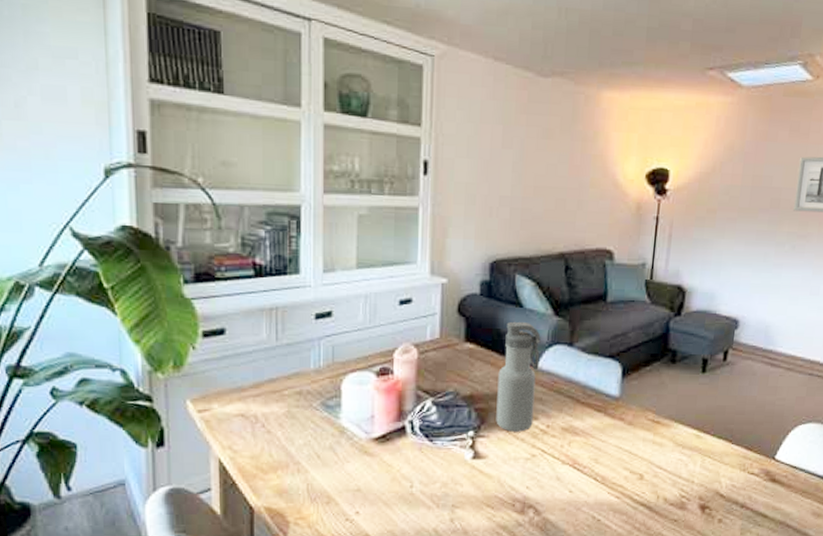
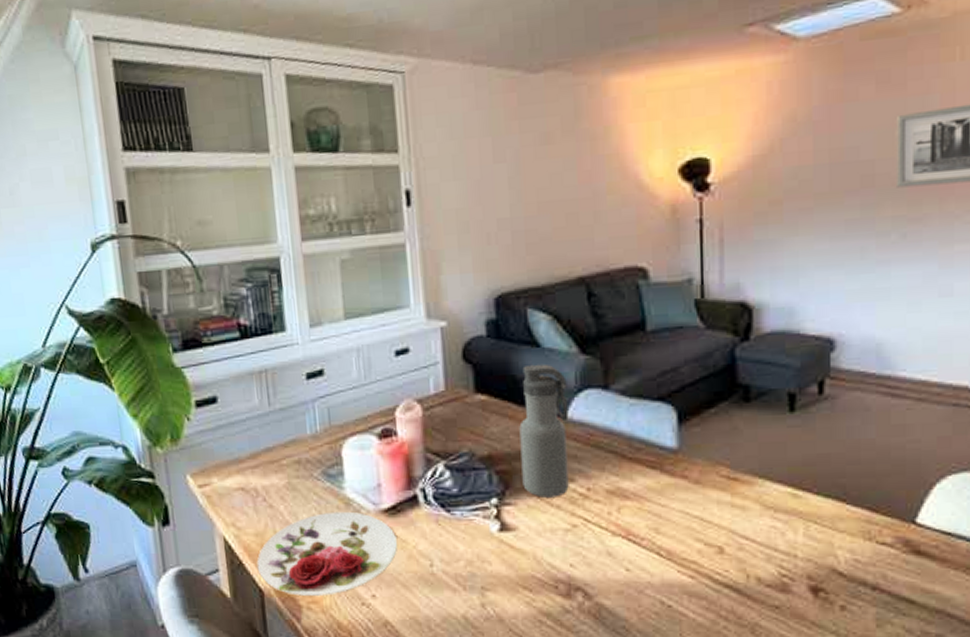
plate: none [249,438,384,513] -> present [256,511,398,596]

